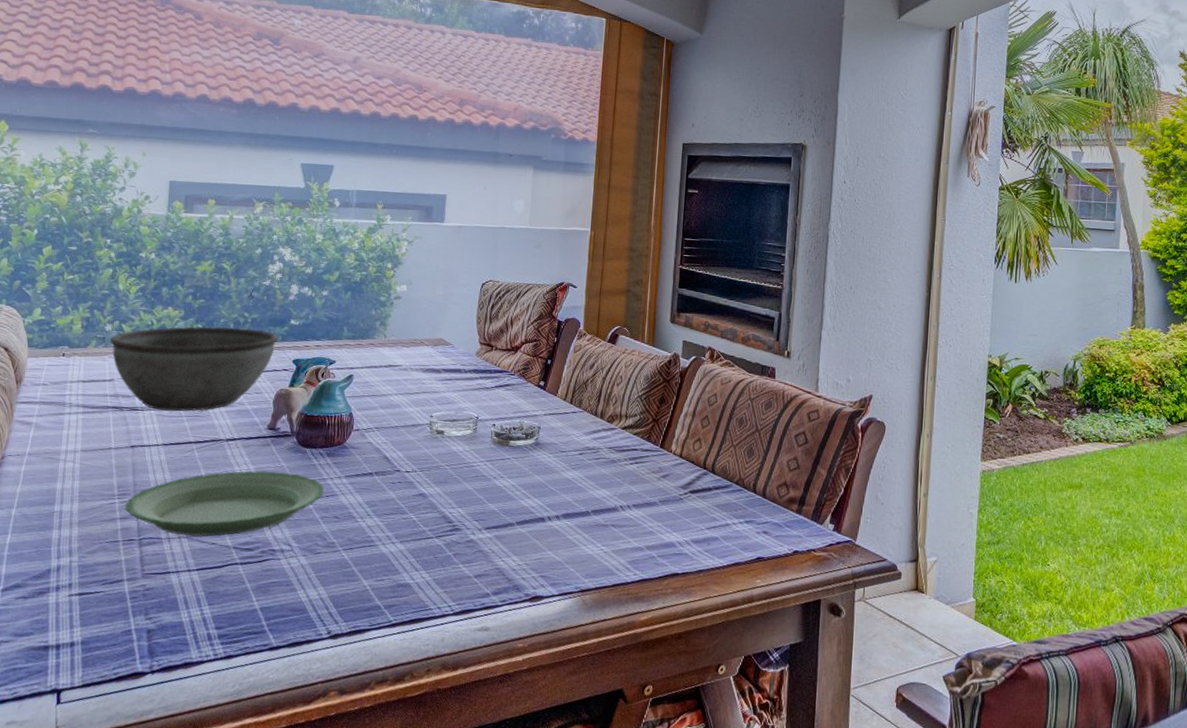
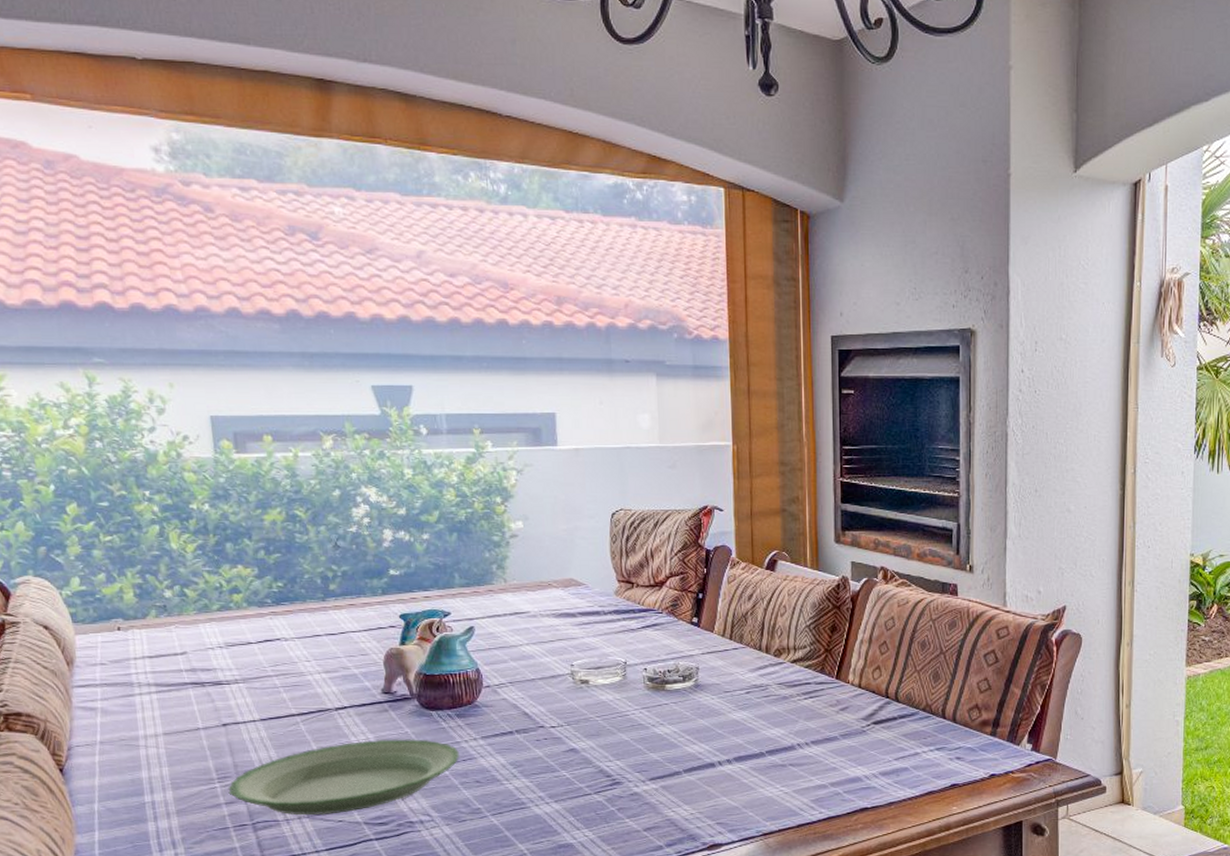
bowl: present [109,326,279,412] -> none [172,583,379,682]

